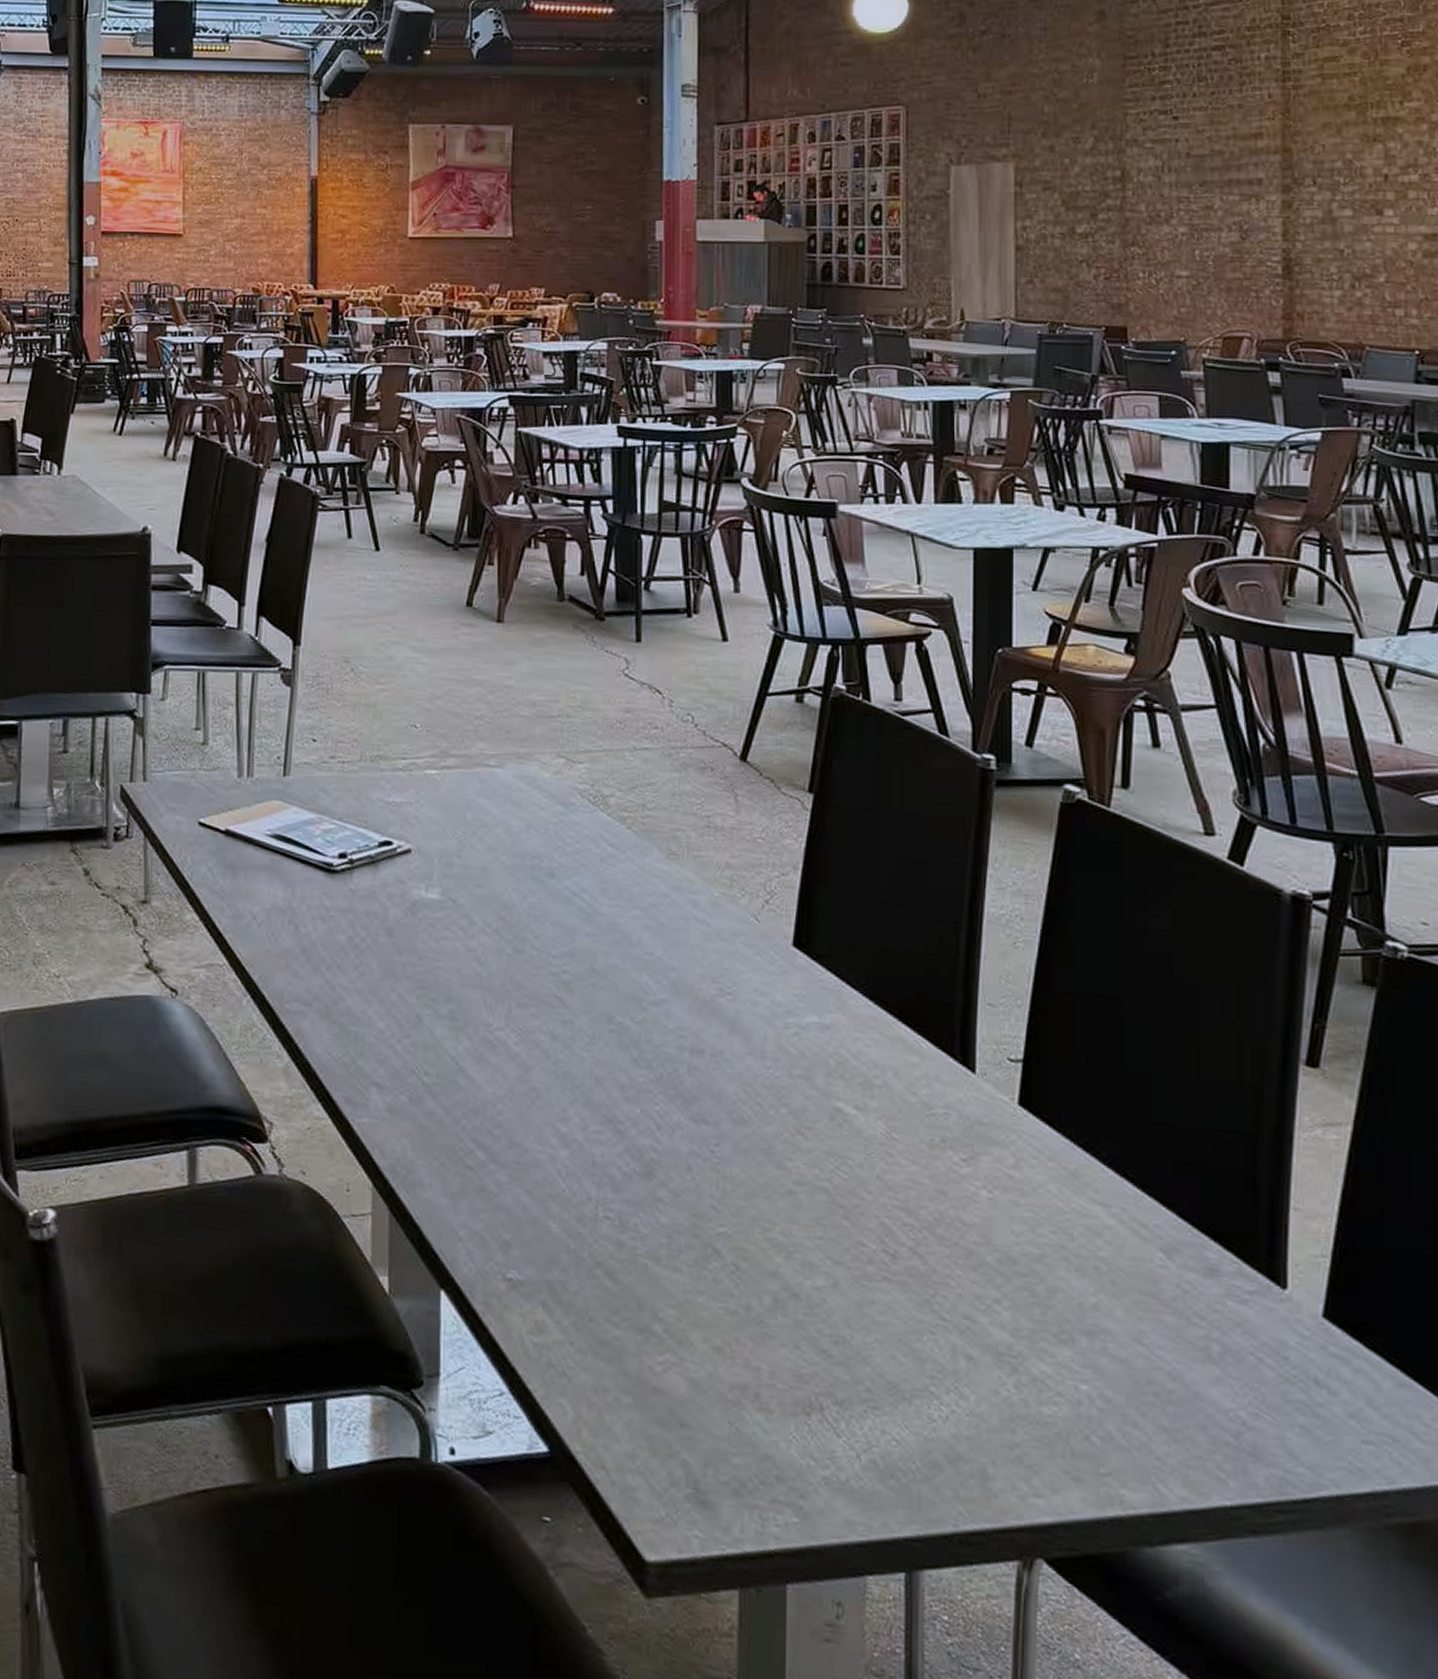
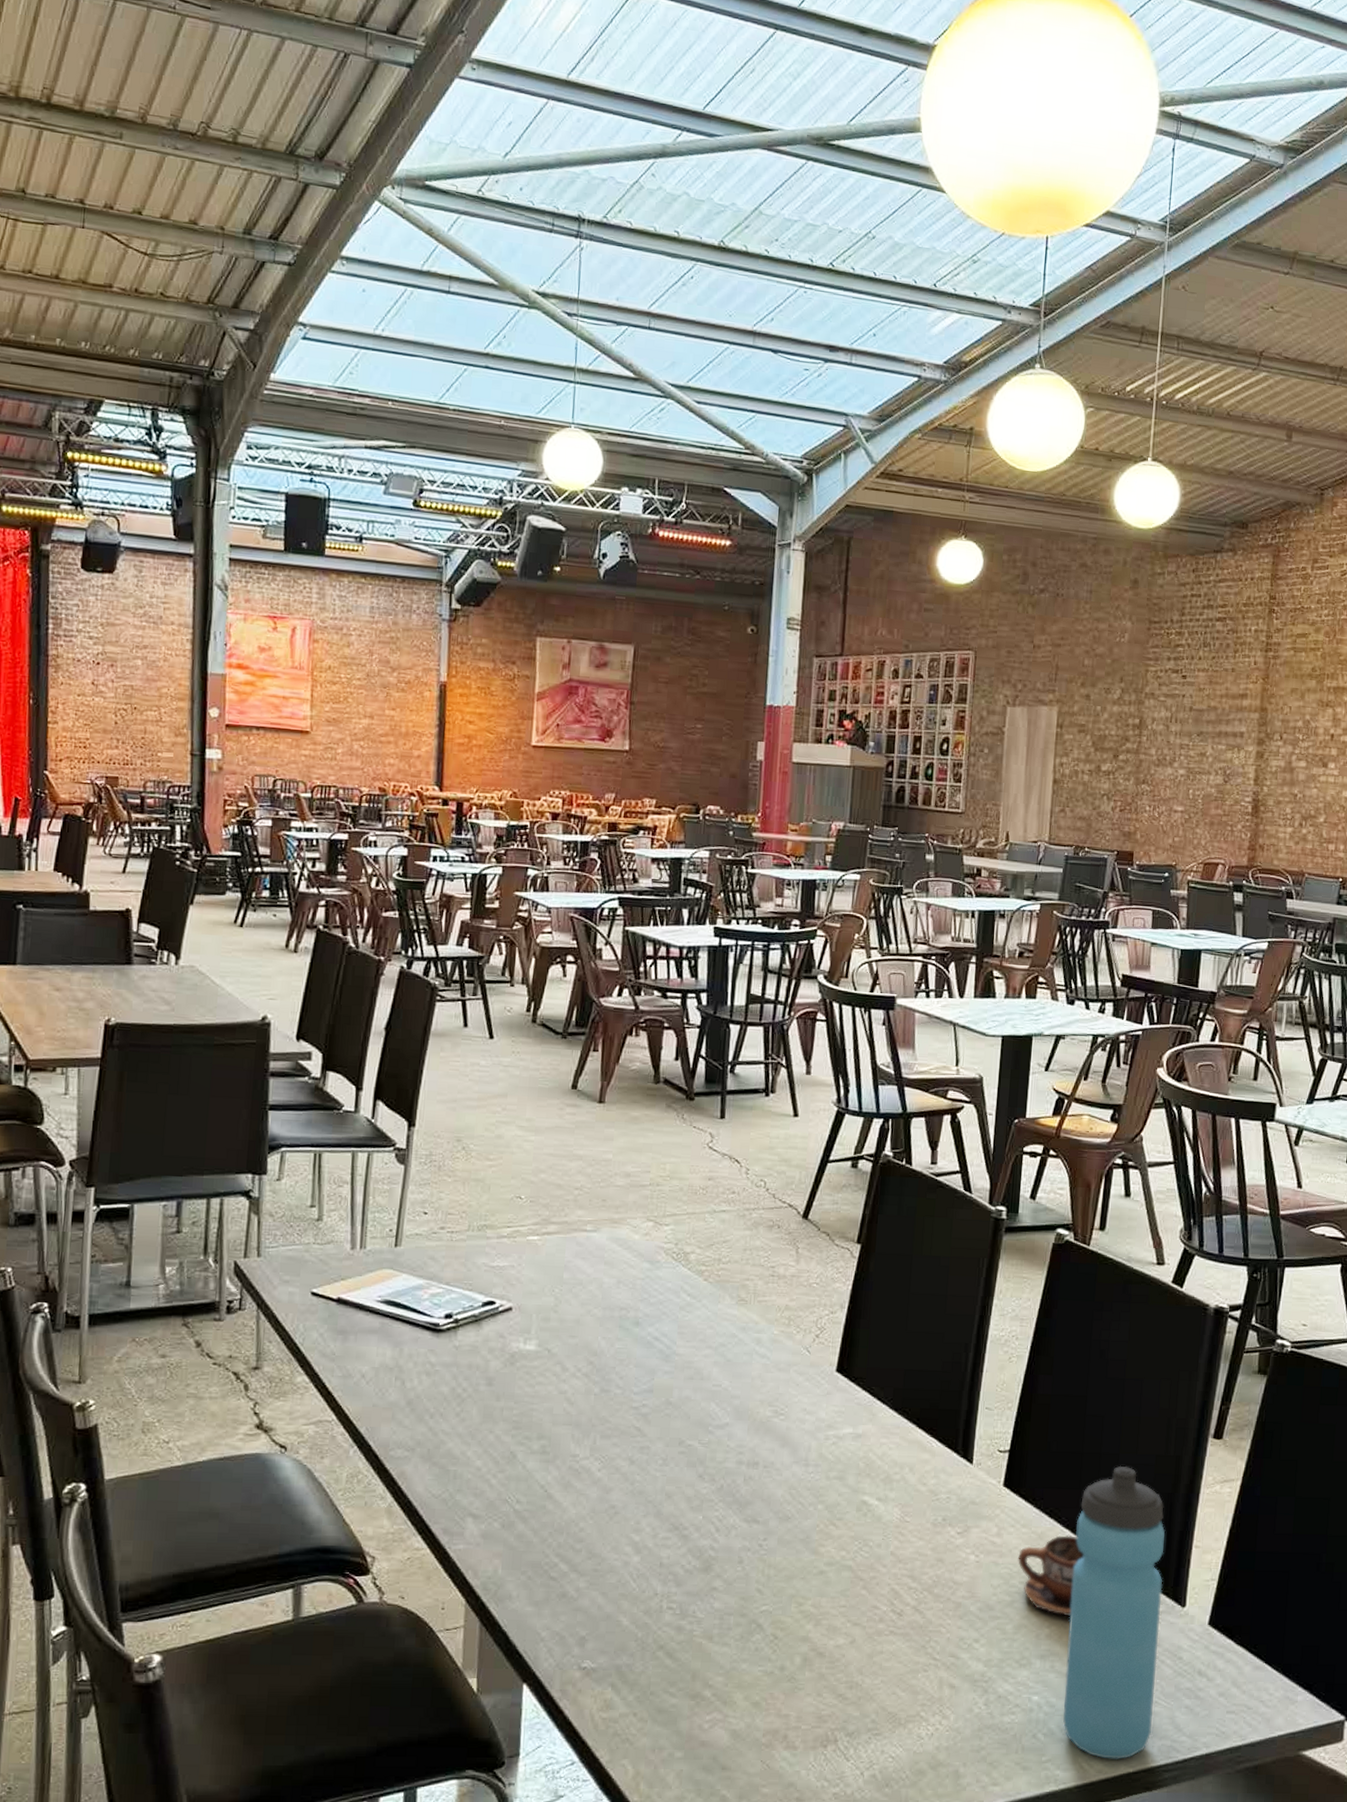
cup: none [1046,1175,1135,1284] -> present [1018,1535,1084,1617]
water bottle: none [1122,1091,1253,1487] -> present [1062,1465,1165,1759]

